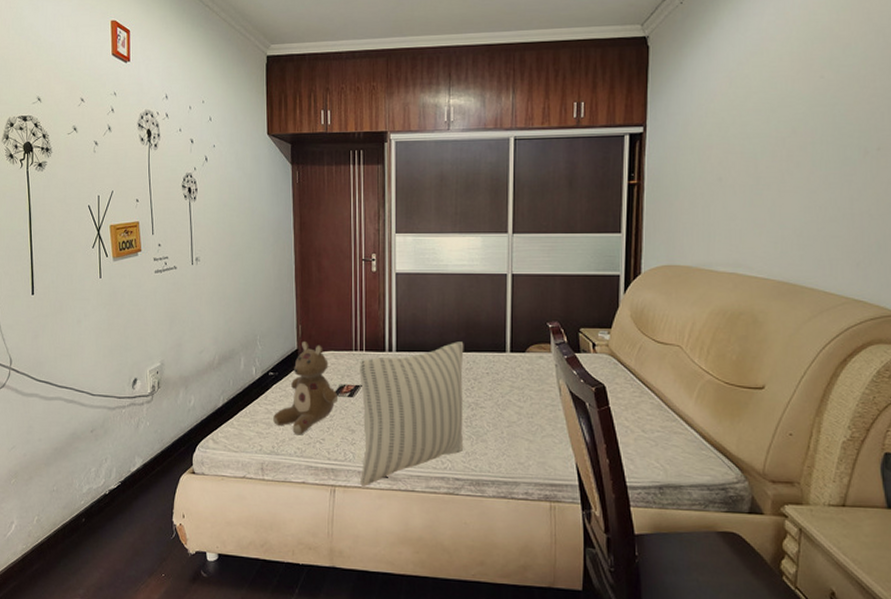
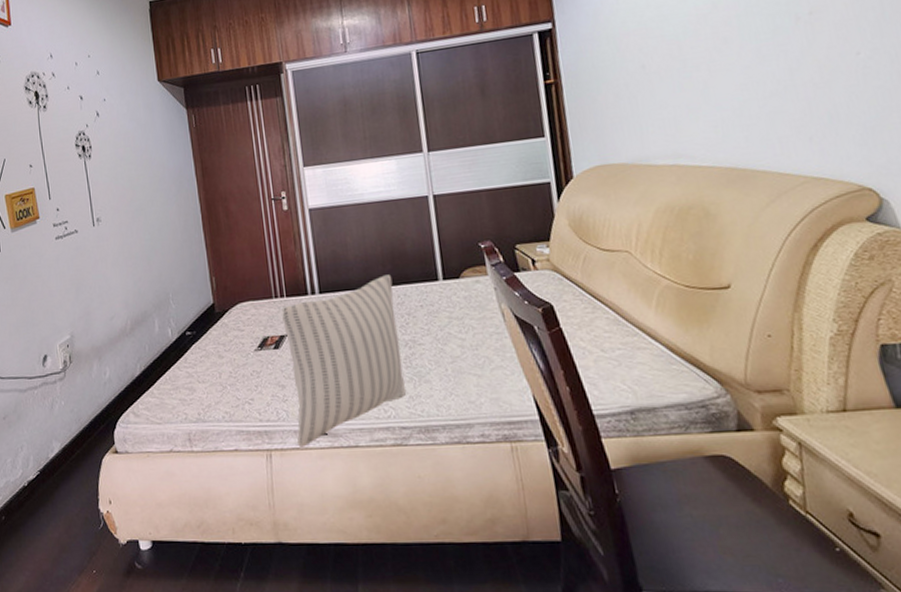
stuffed bear: present [273,340,339,435] -> none [195,293,264,398]

